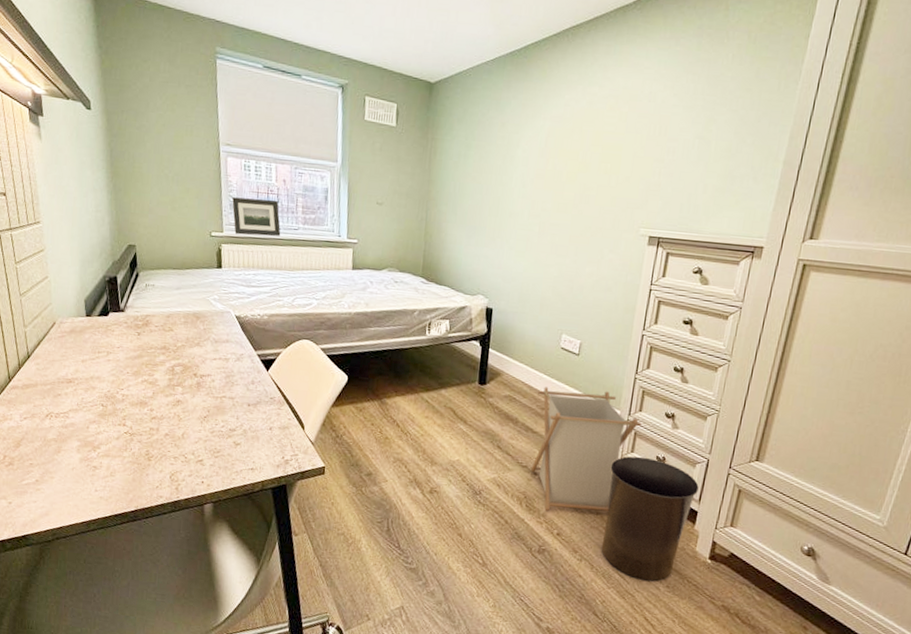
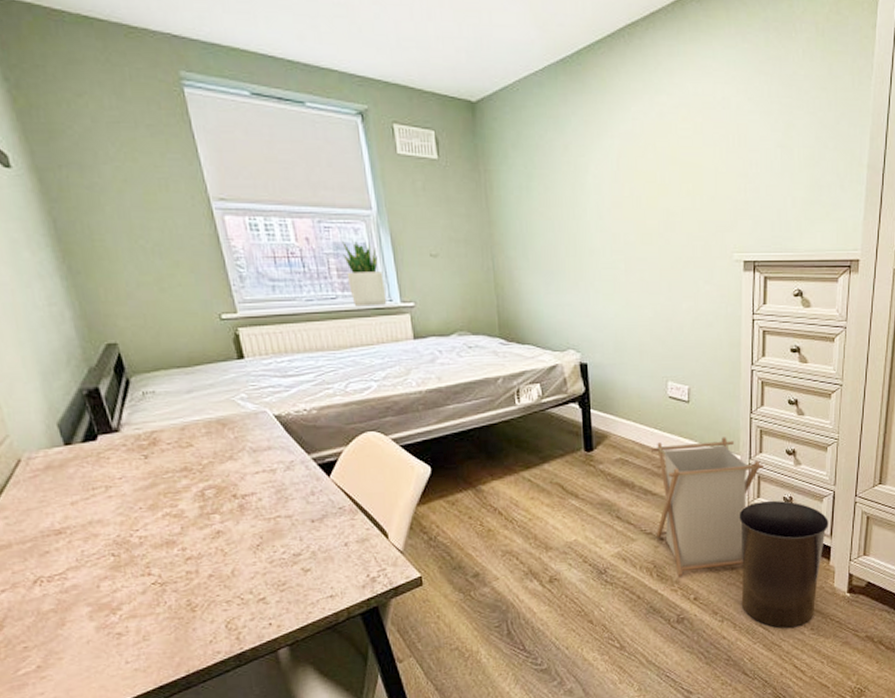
picture frame: present [232,197,281,237] -> none [241,264,315,313]
planter: none [309,183,337,240] -> present [340,238,386,307]

